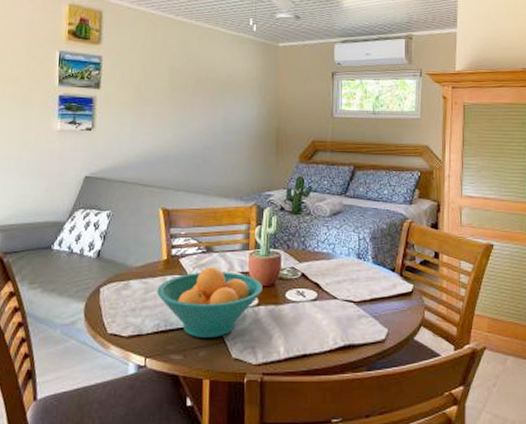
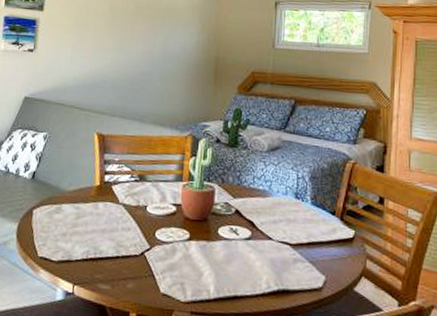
fruit bowl: present [157,267,263,338] -> none [88,197,195,270]

